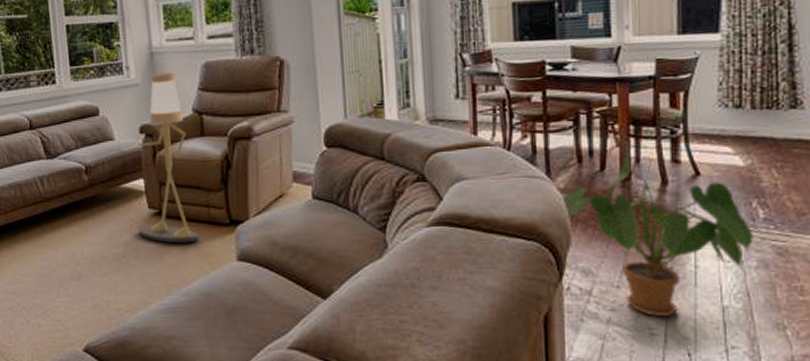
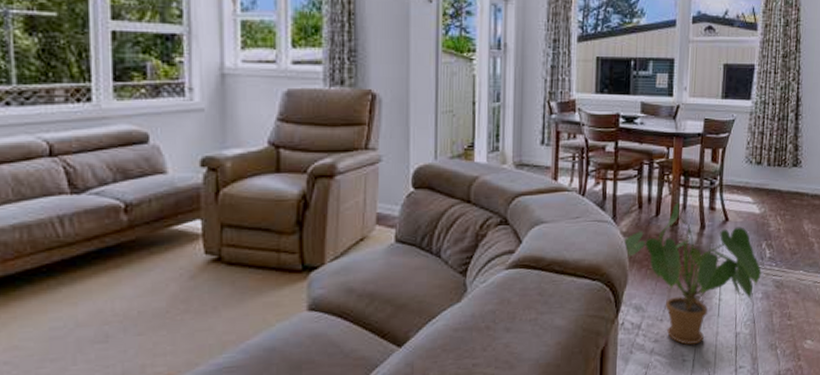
floor lamp: present [138,72,200,244] -> none [190,98,266,294]

